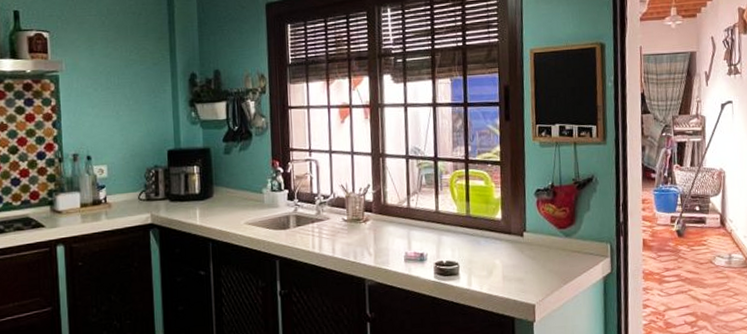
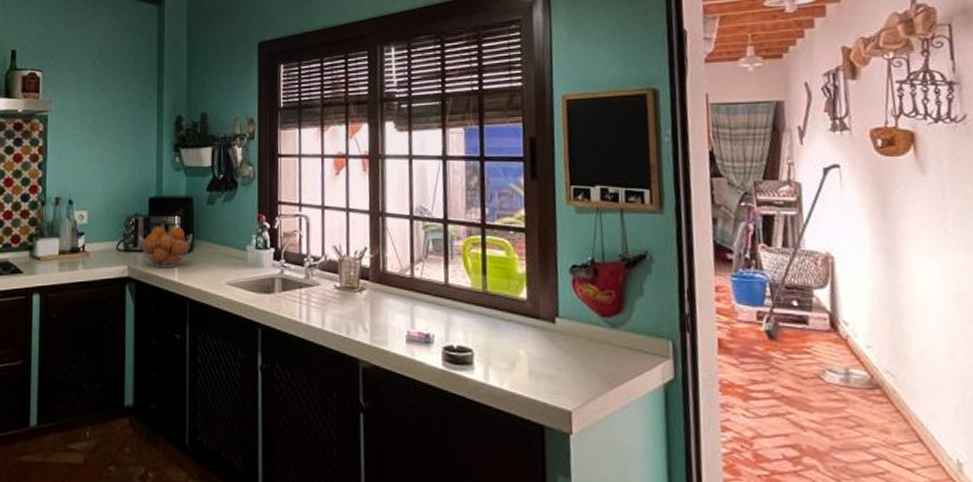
fruit basket: none [160,176,212,214] -> present [139,226,192,268]

